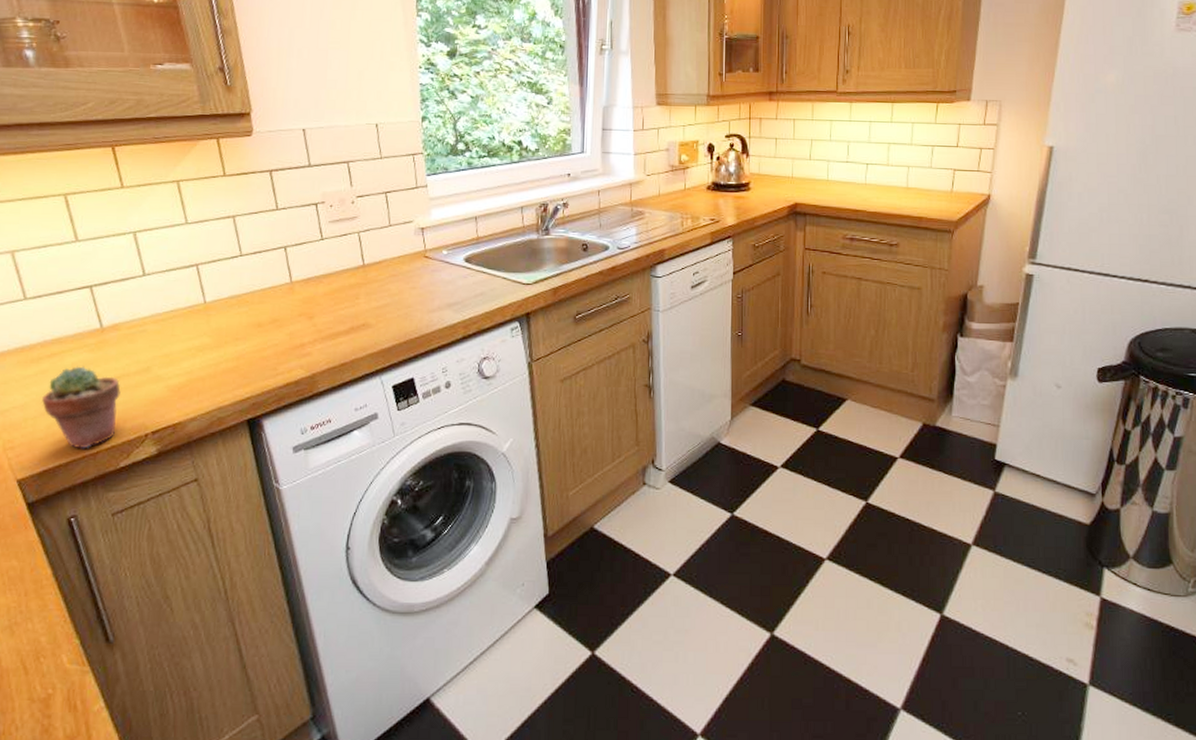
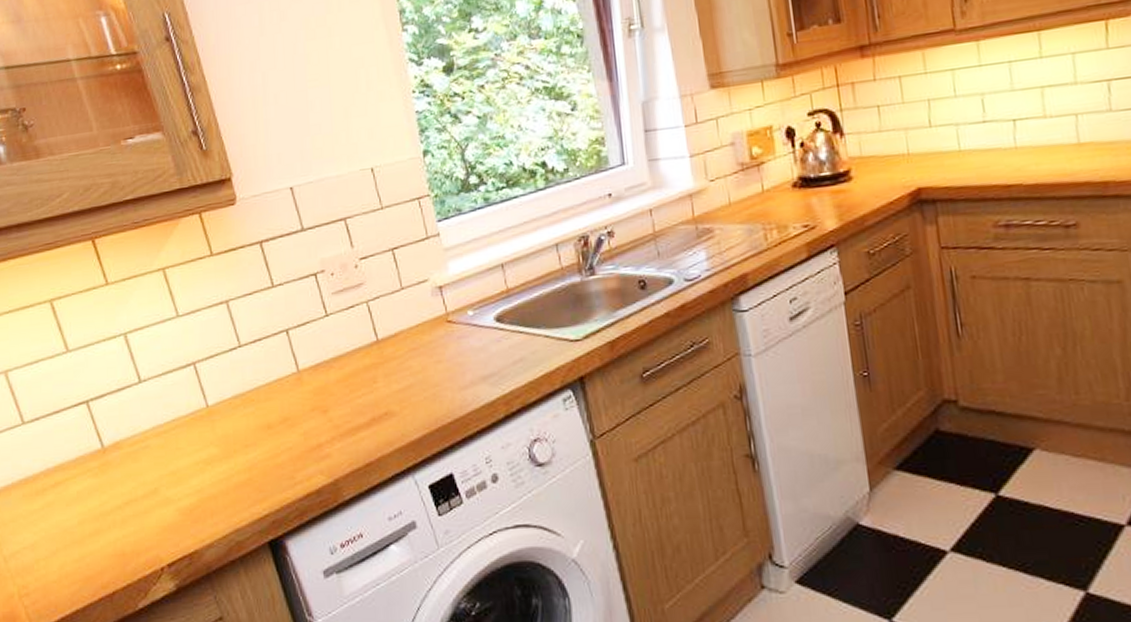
potted succulent: present [42,366,121,449] -> none [51,494,130,591]

